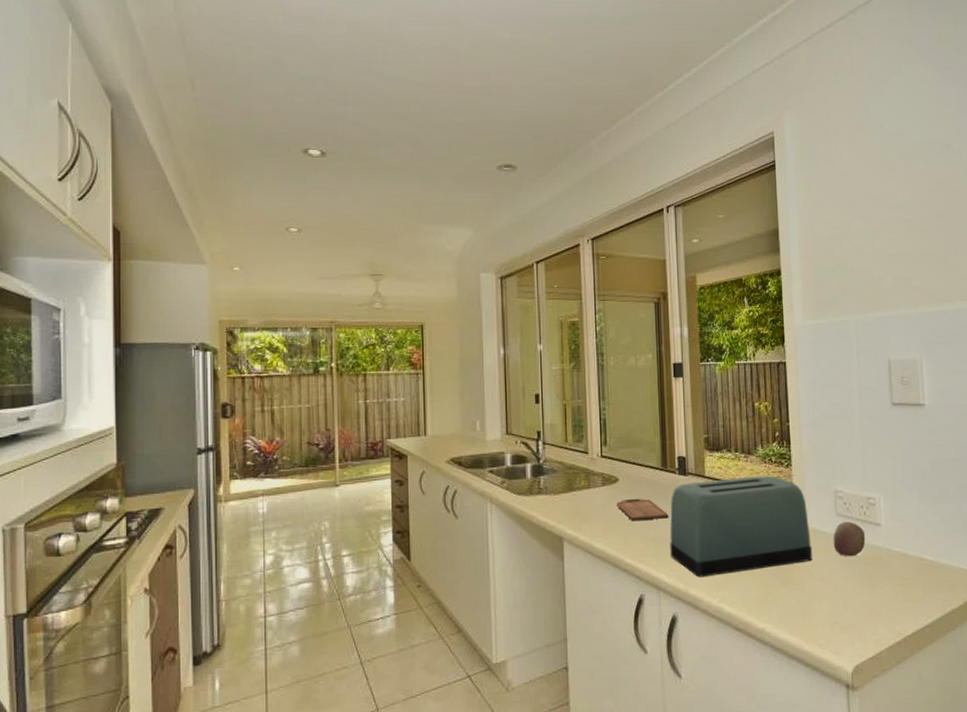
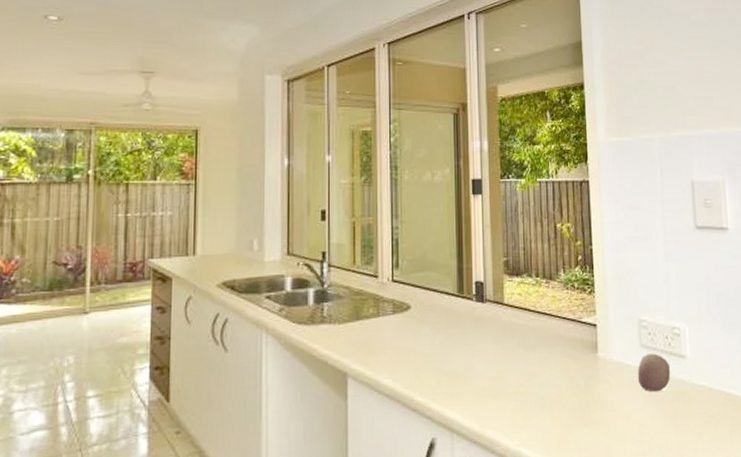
cutting board: present [616,498,669,521] -> none [408,327,465,354]
toaster: present [670,476,813,578] -> none [465,303,617,418]

